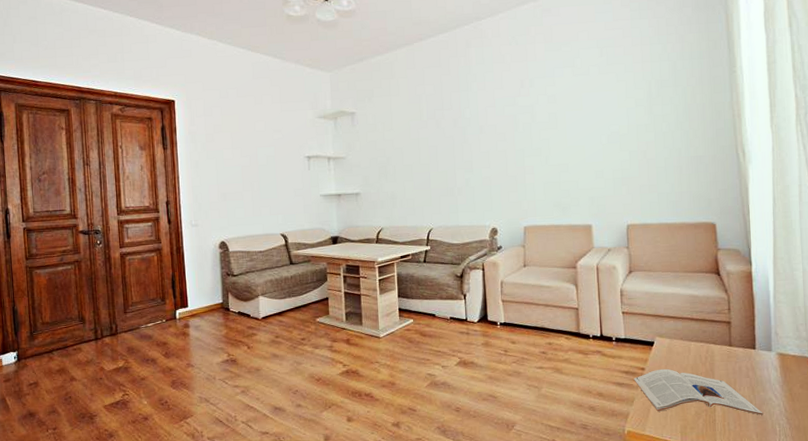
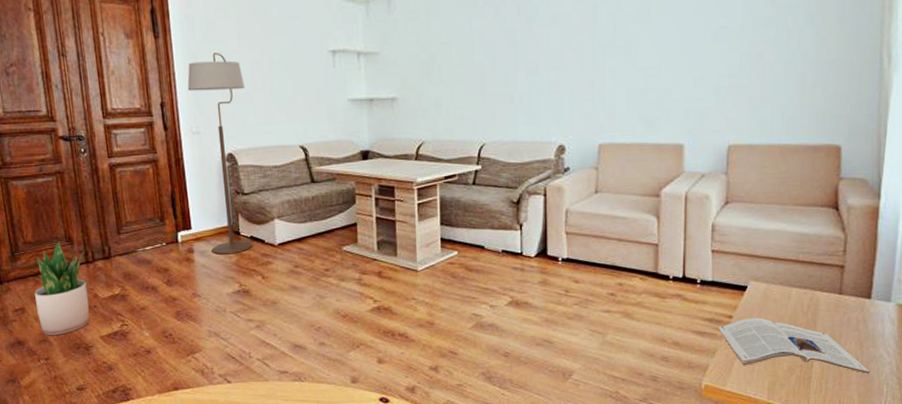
planter: none [48,321,96,407] -> present [35,241,90,336]
floor lamp: none [189,159,240,329] -> present [187,52,253,255]

